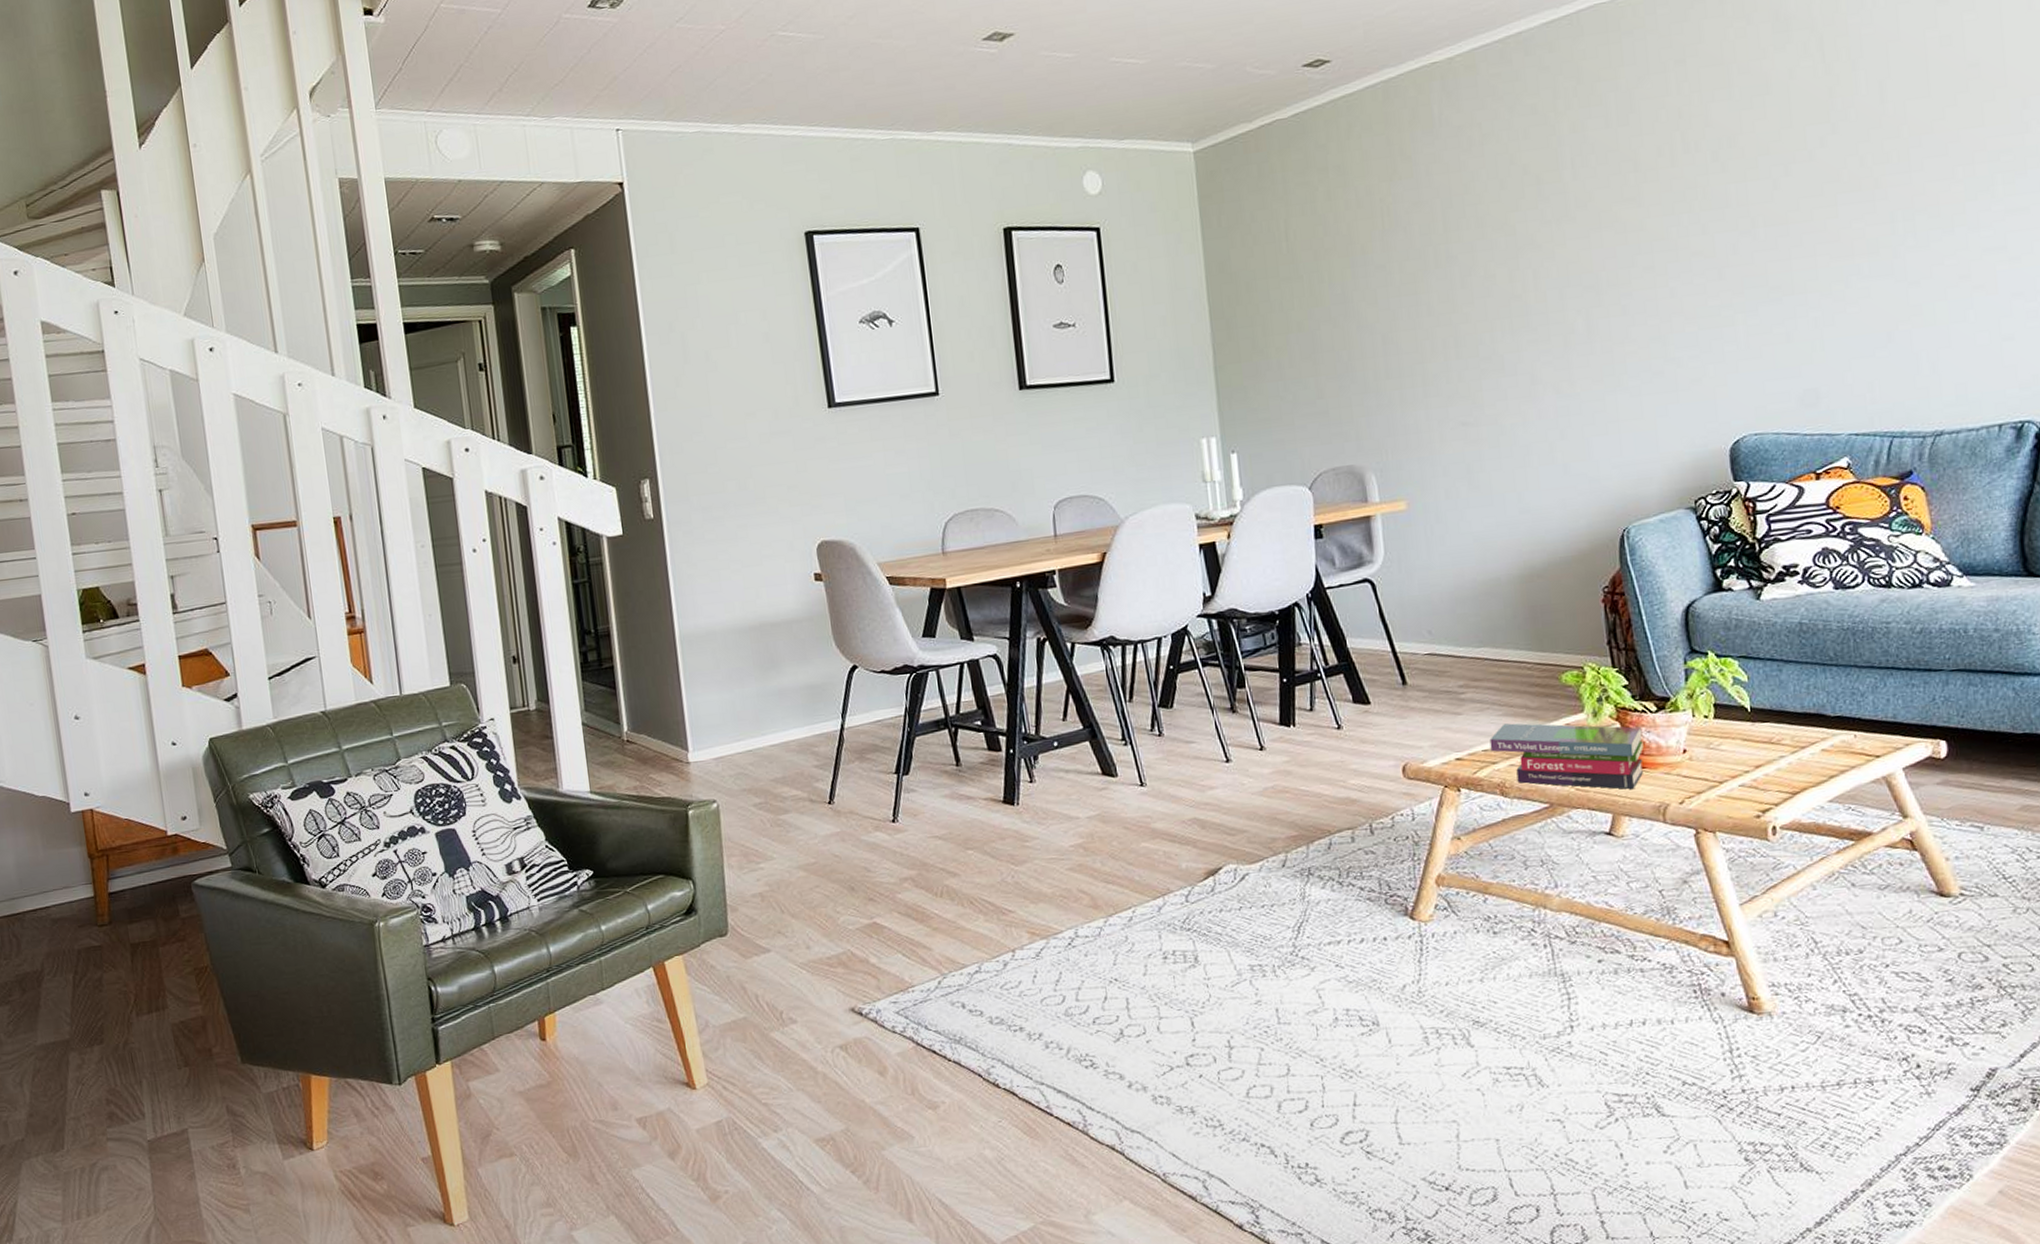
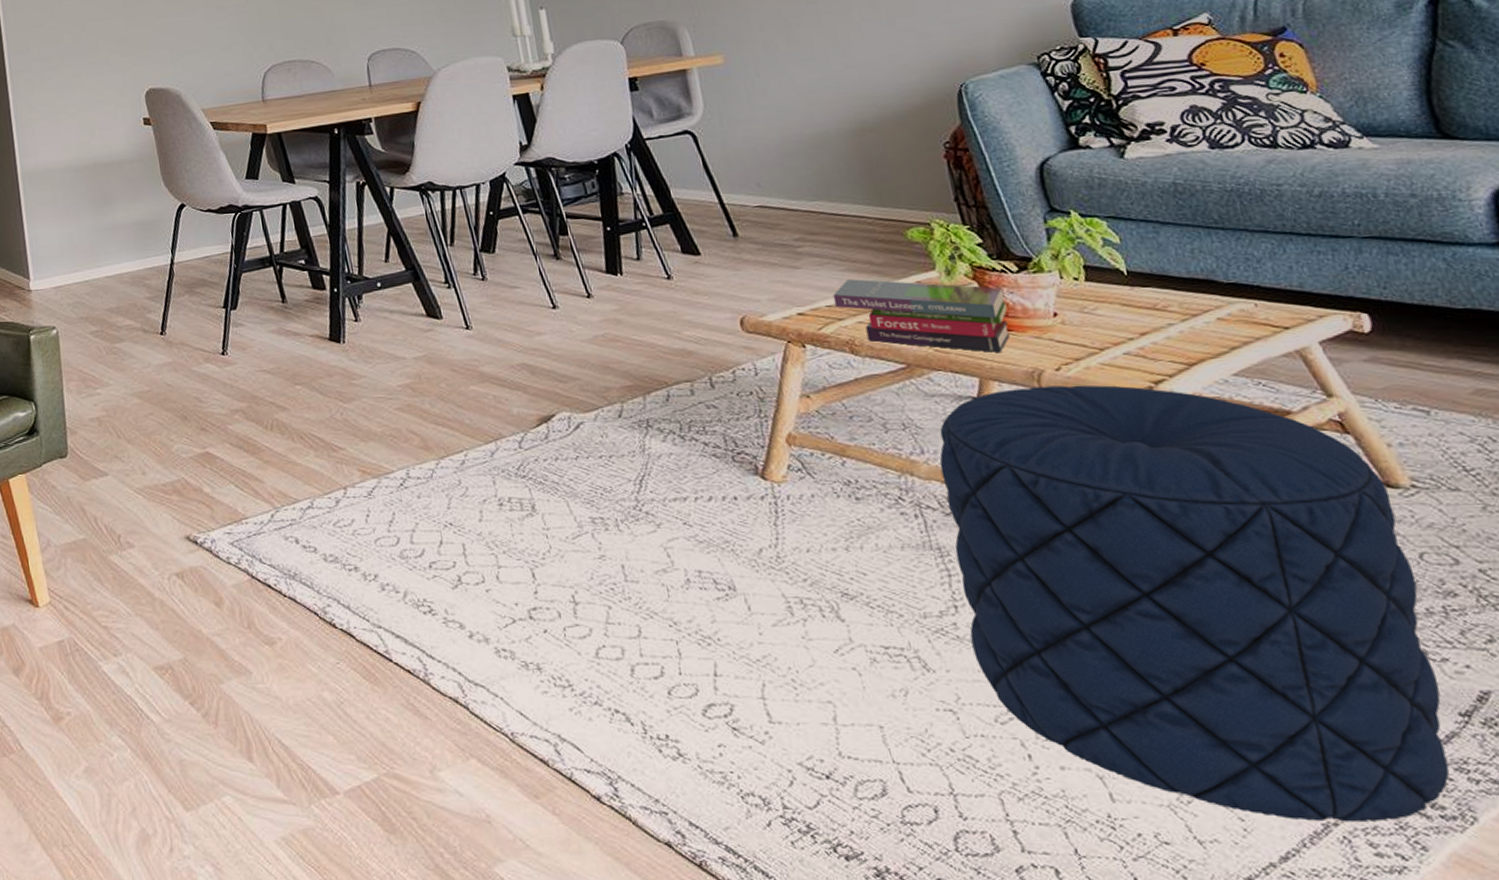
pouf: none [1570,815,1959,1190] -> present [939,385,1450,823]

